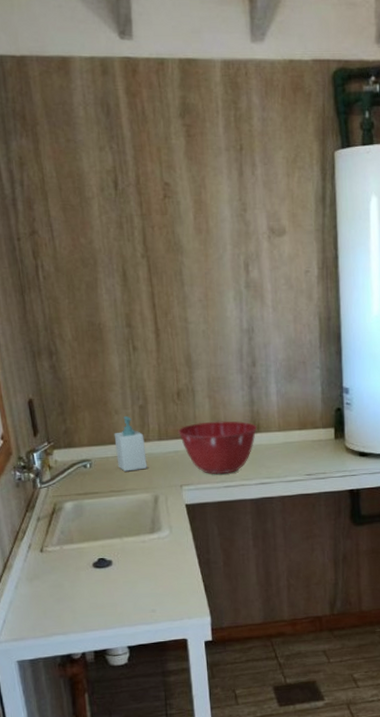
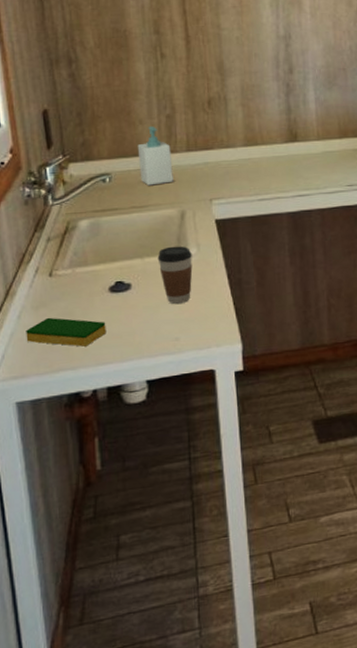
dish sponge: none [22,588,92,615] -> present [26,317,106,347]
coffee cup: none [134,527,166,580] -> present [157,246,193,304]
mixing bowl: present [178,420,257,475] -> none [208,129,294,188]

